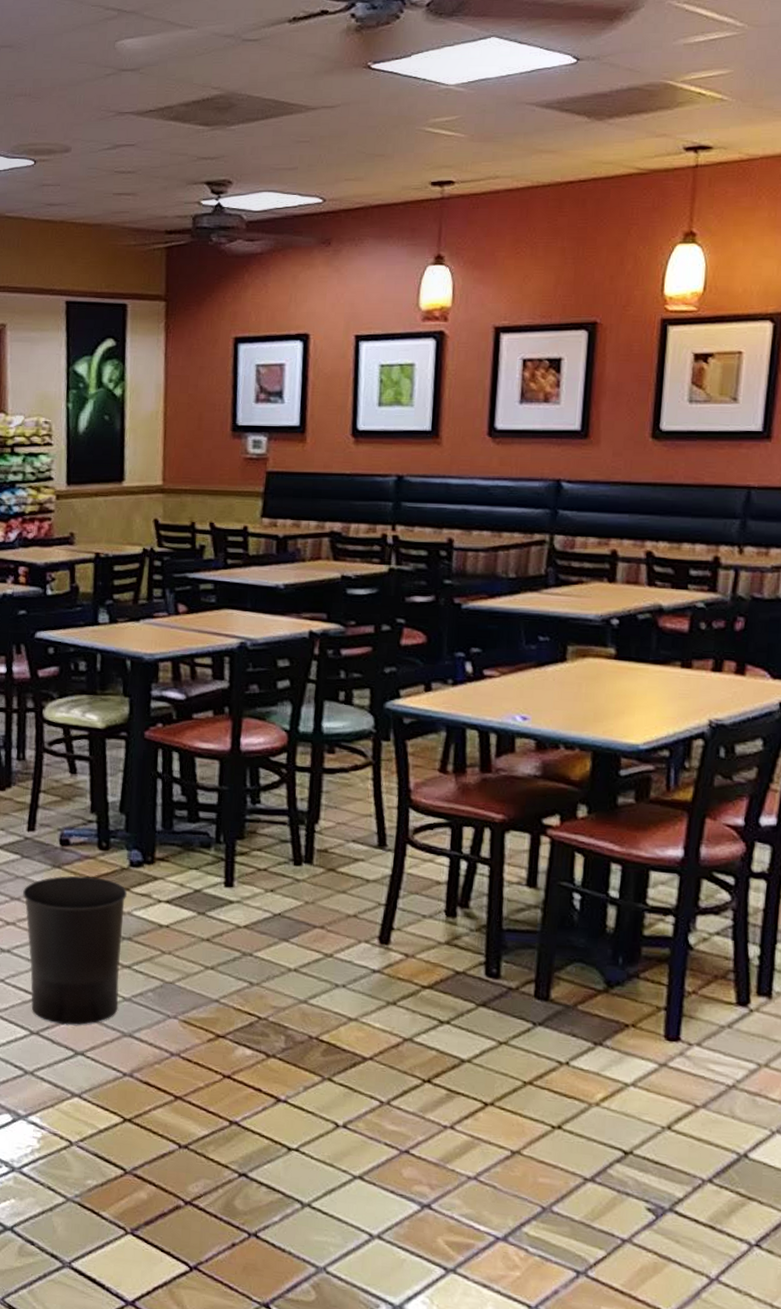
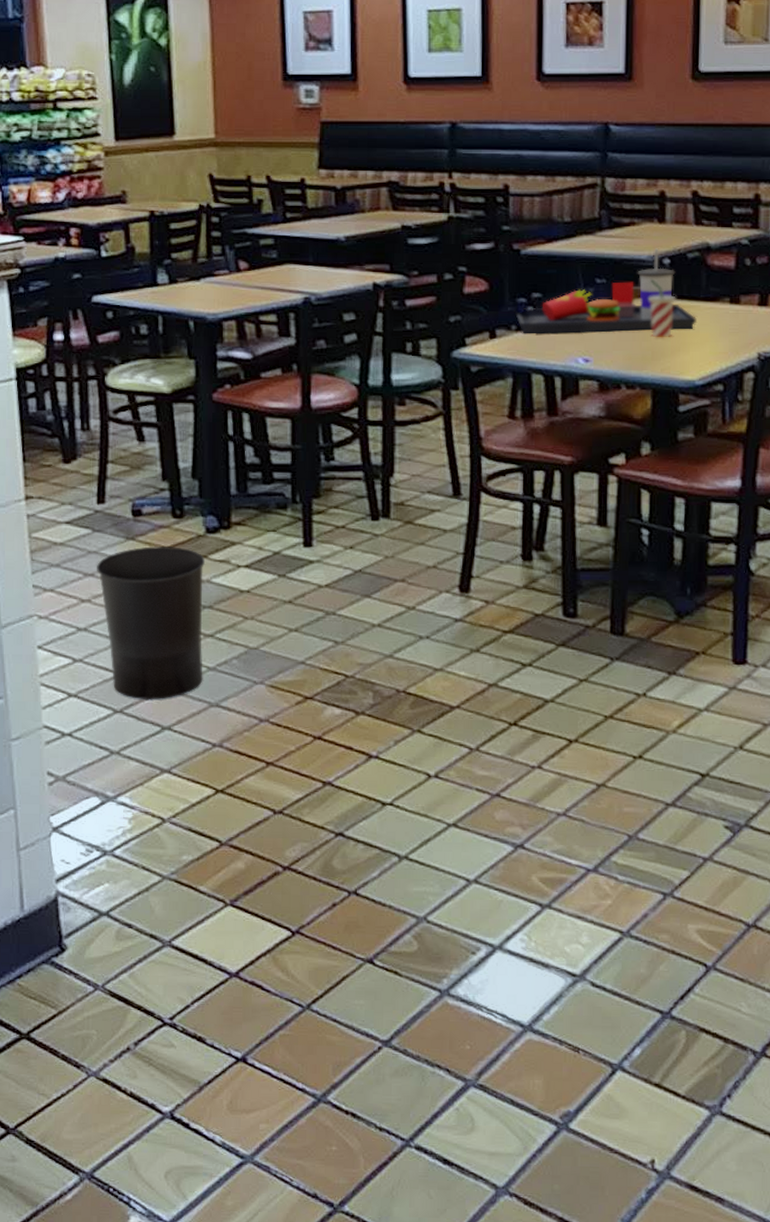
food tray: none [451,608,644,693] -> present [514,248,696,334]
beverage cup: none [593,639,623,700] -> present [649,279,676,338]

